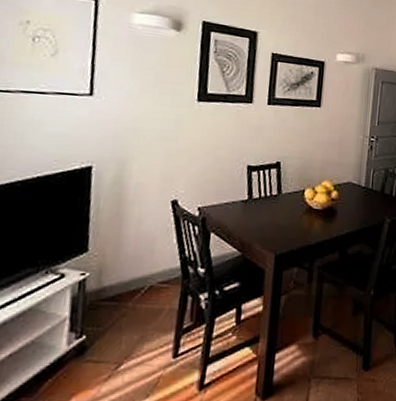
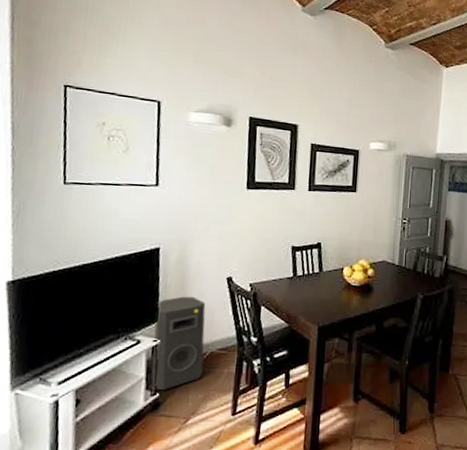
speaker: none [79,222,146,331] -> present [153,296,206,390]

